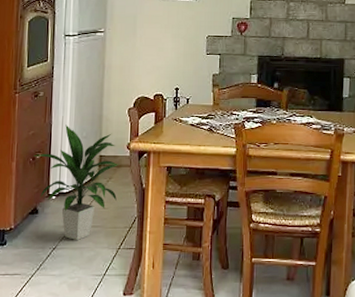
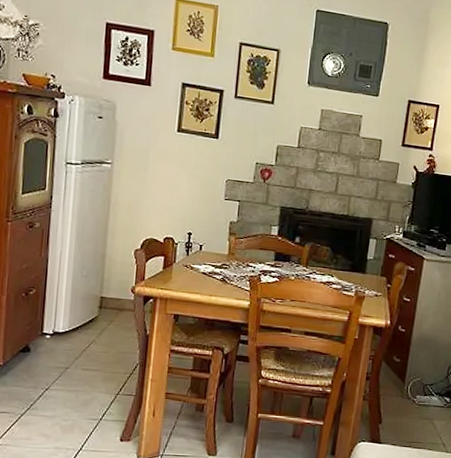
indoor plant: present [33,124,120,240] -> none [26,260,123,383]

